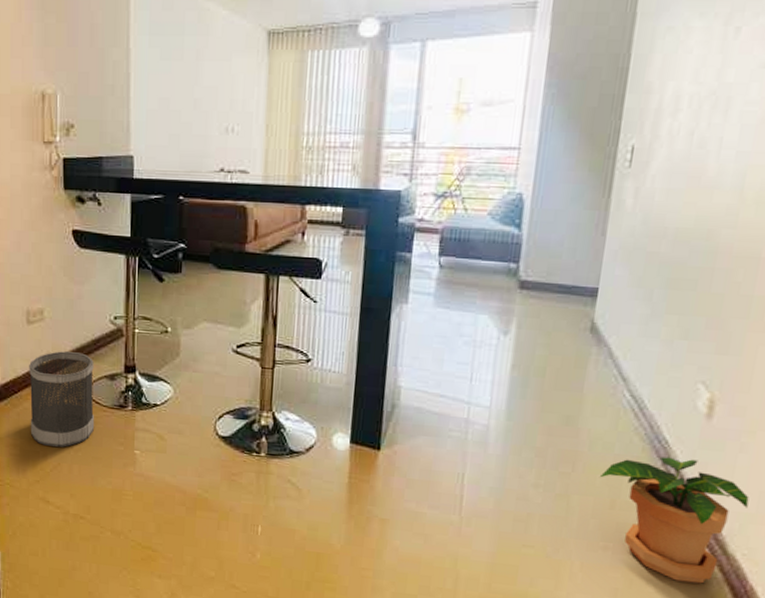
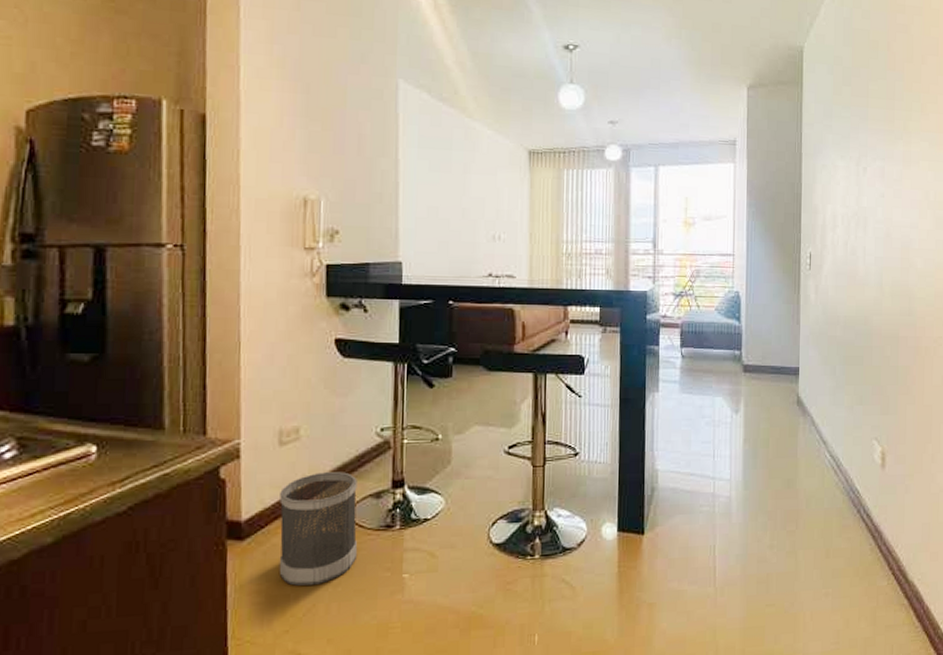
potted plant: present [600,456,749,584] -> none [817,504,916,613]

